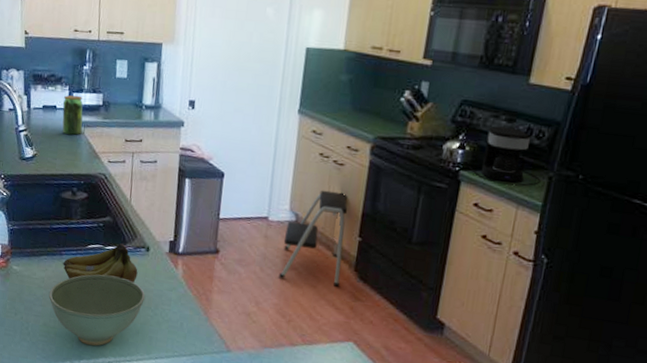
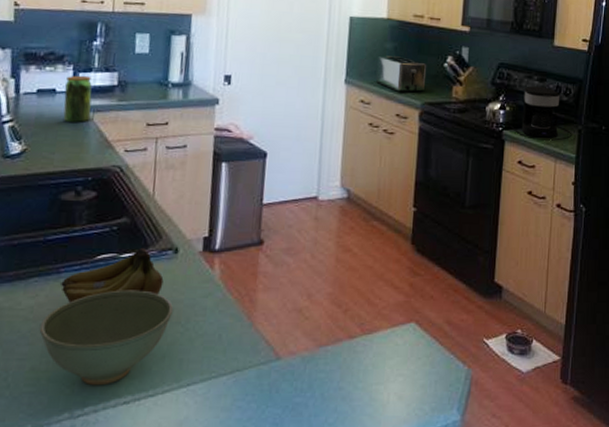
step stool: present [279,190,348,287] -> none [332,161,401,264]
toaster: none [328,87,383,127] -> present [375,55,427,93]

